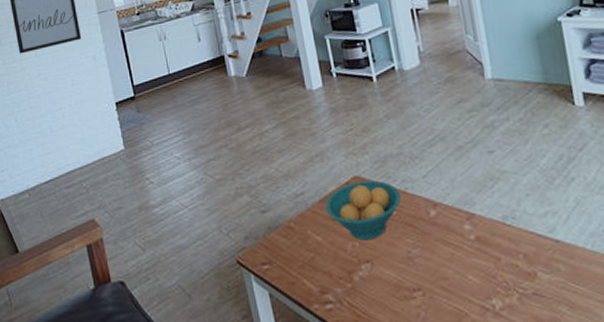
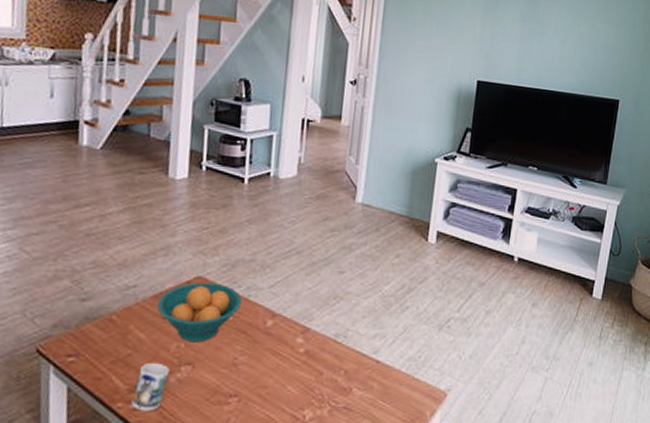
mug: none [325,263,353,311] -> present [131,362,170,412]

